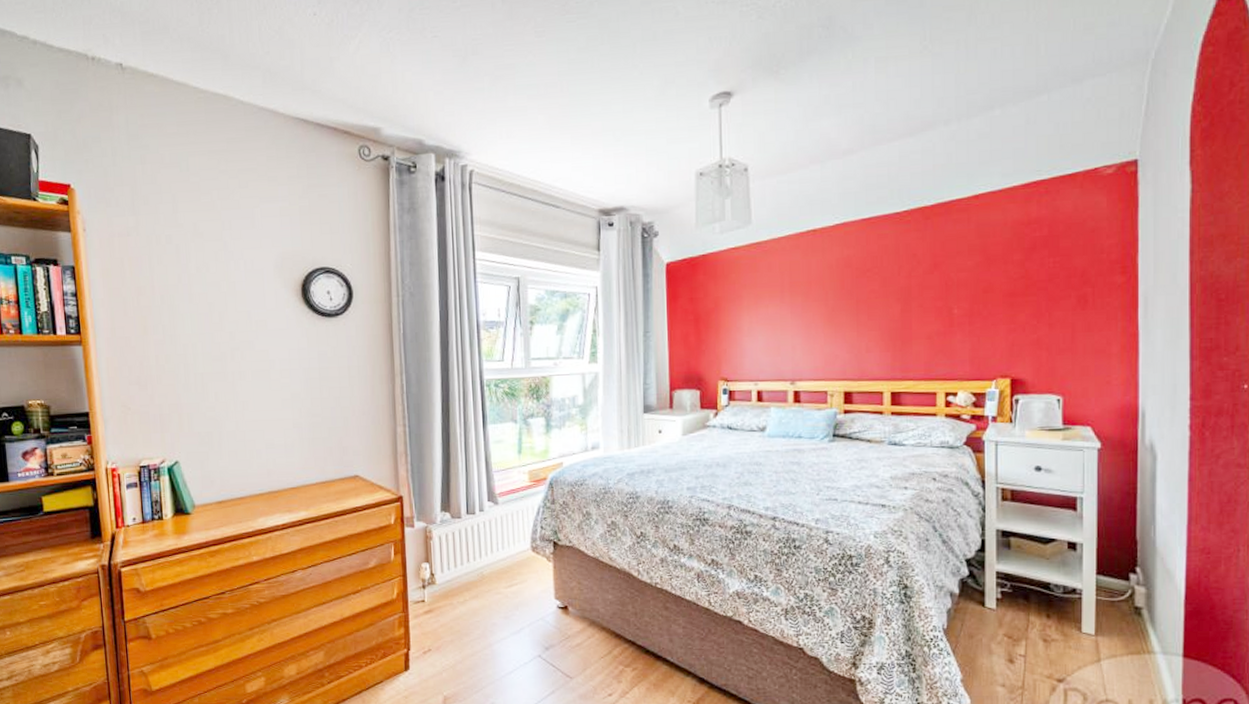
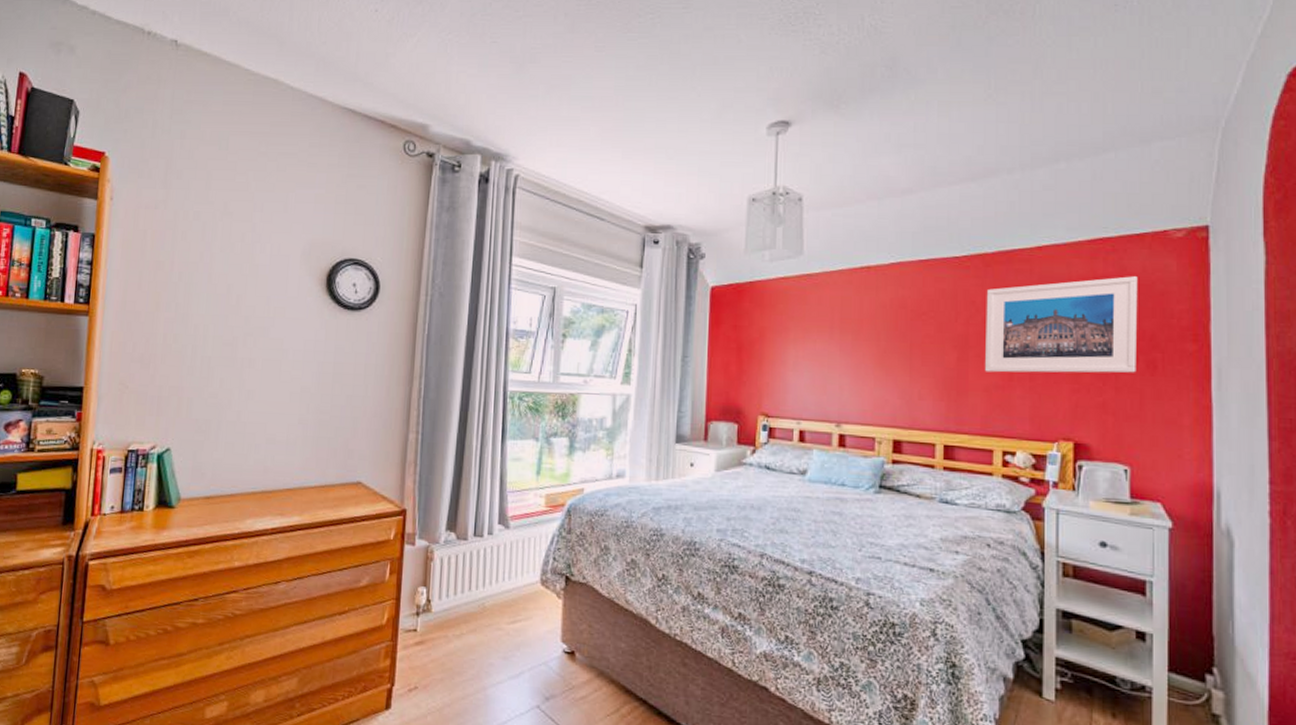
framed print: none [926,216,1070,321] -> present [985,276,1138,373]

